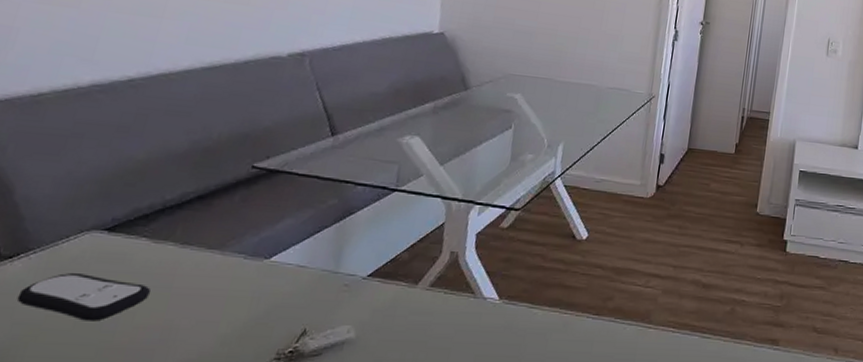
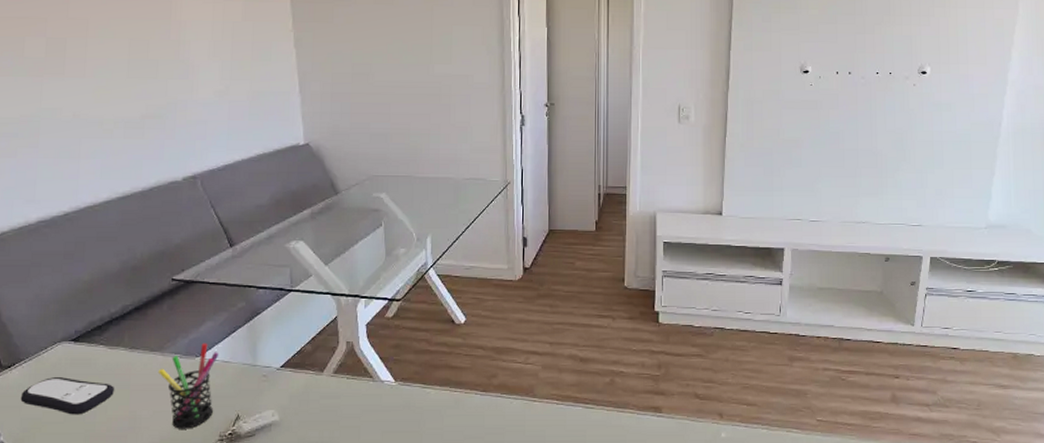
pen holder: none [211,242,295,344] -> present [158,343,219,429]

